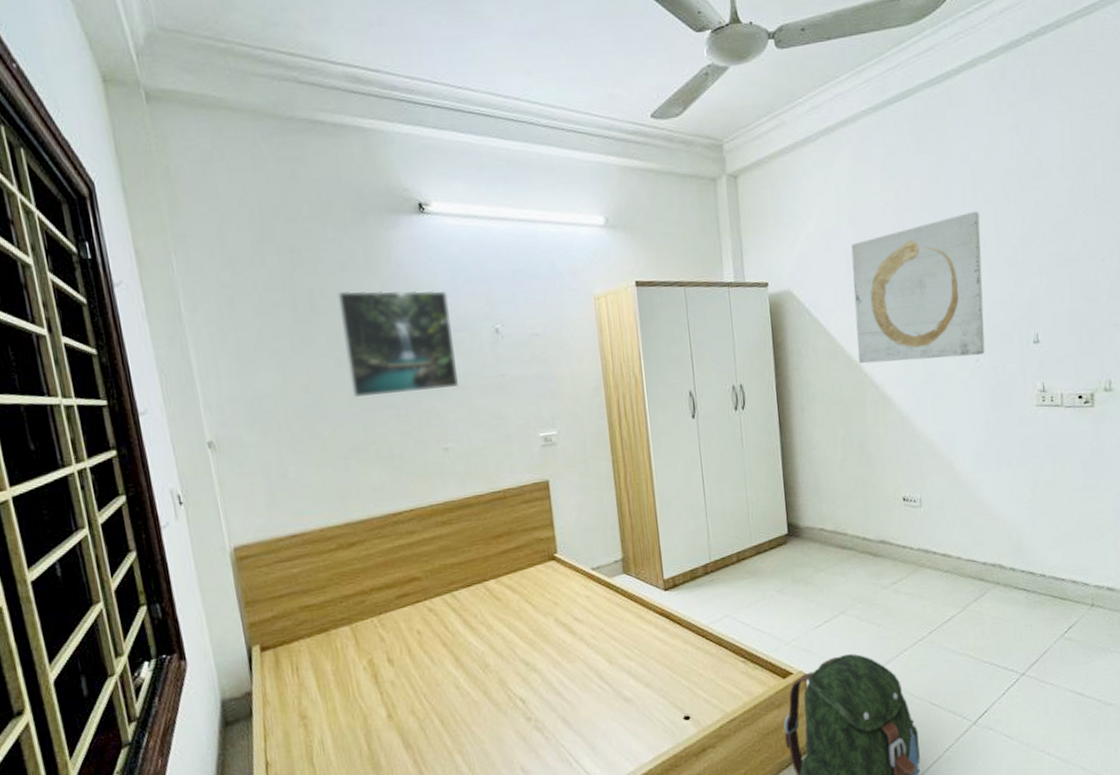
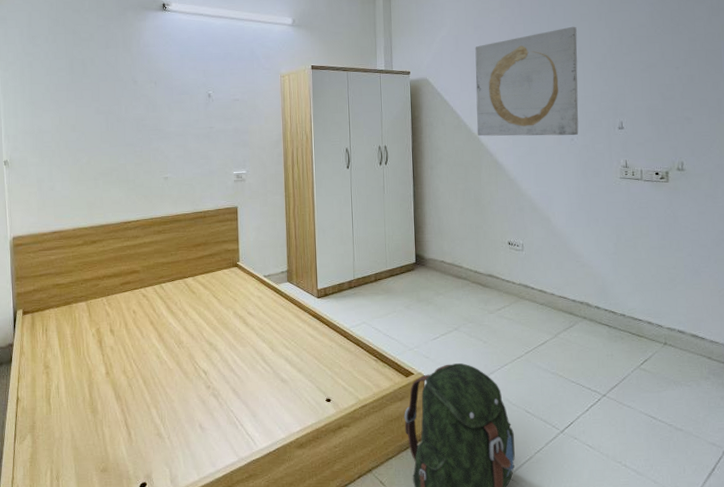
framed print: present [337,290,460,398] -> none [101,61,180,137]

